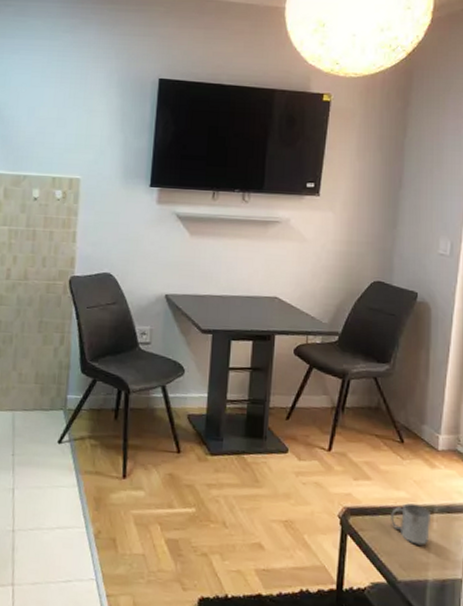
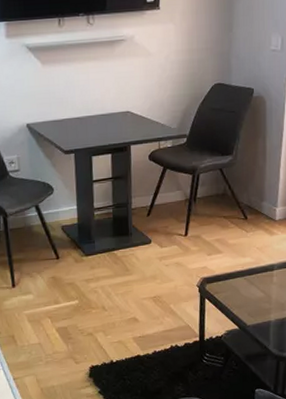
mug: present [391,503,430,545] -> none [239,265,271,296]

